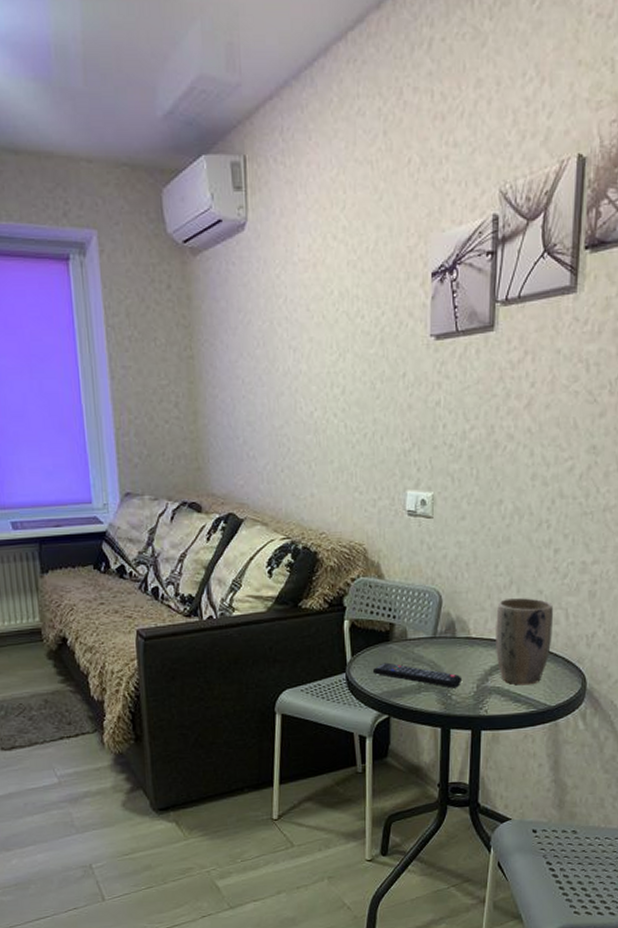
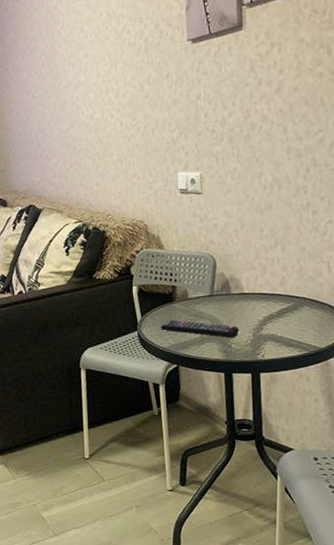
plant pot: present [496,598,553,686] -> none [265,255,317,332]

